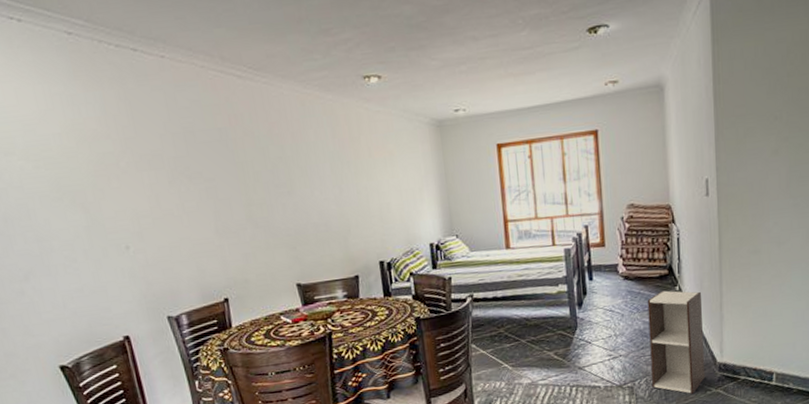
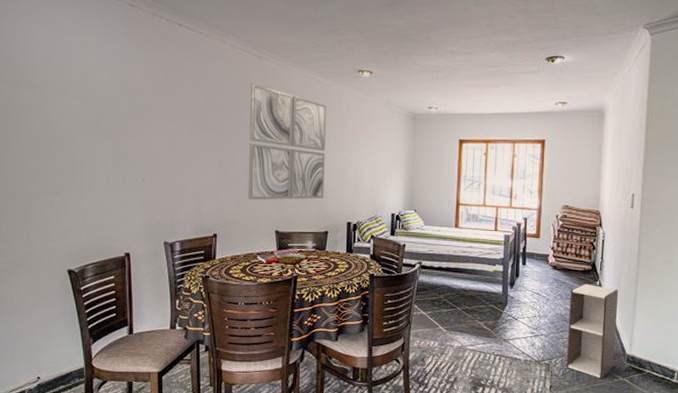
wall art: none [235,110,348,253] -> present [248,83,327,200]

